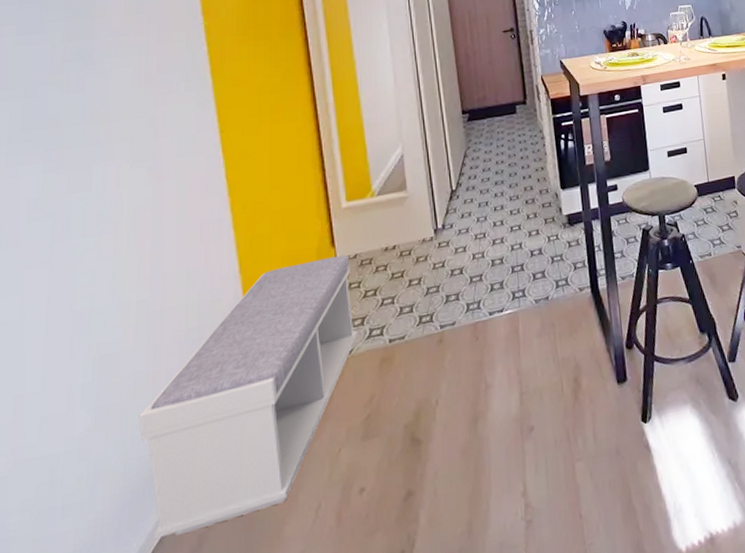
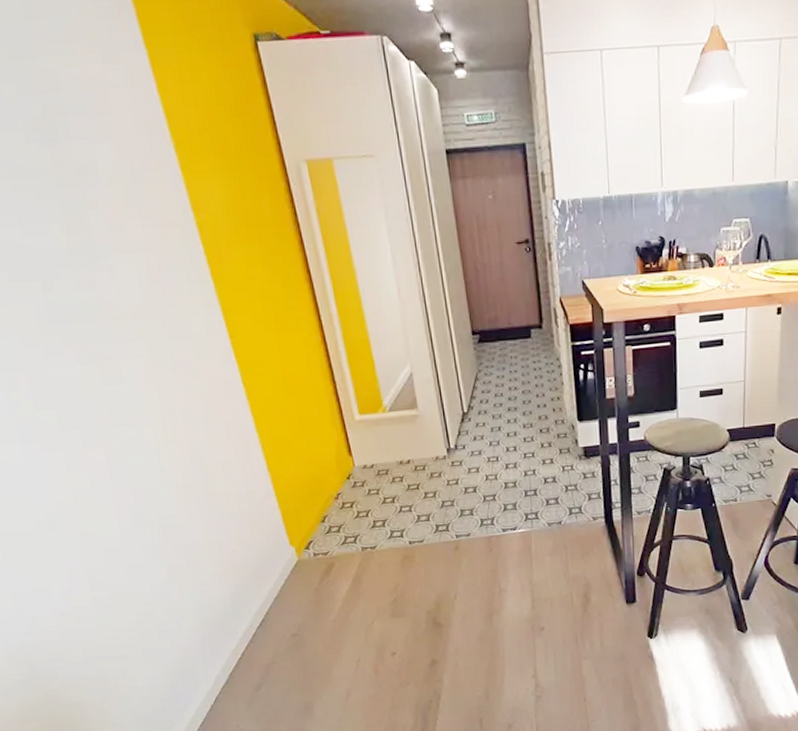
bench: present [138,255,358,540] -> none [203,464,380,664]

